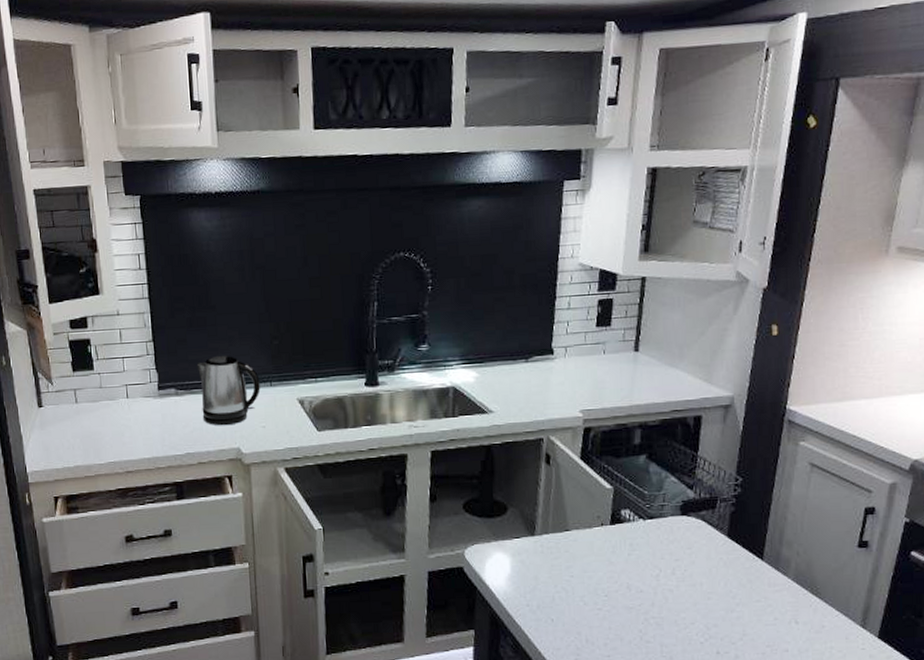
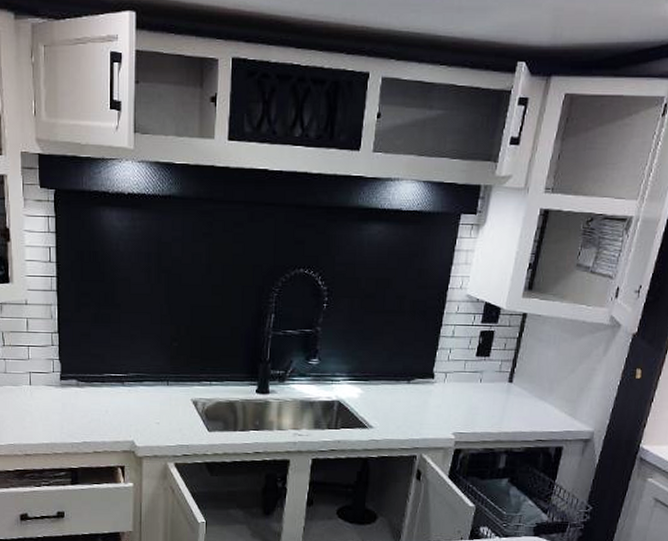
kettle: present [197,355,261,426] -> none [99,352,157,419]

